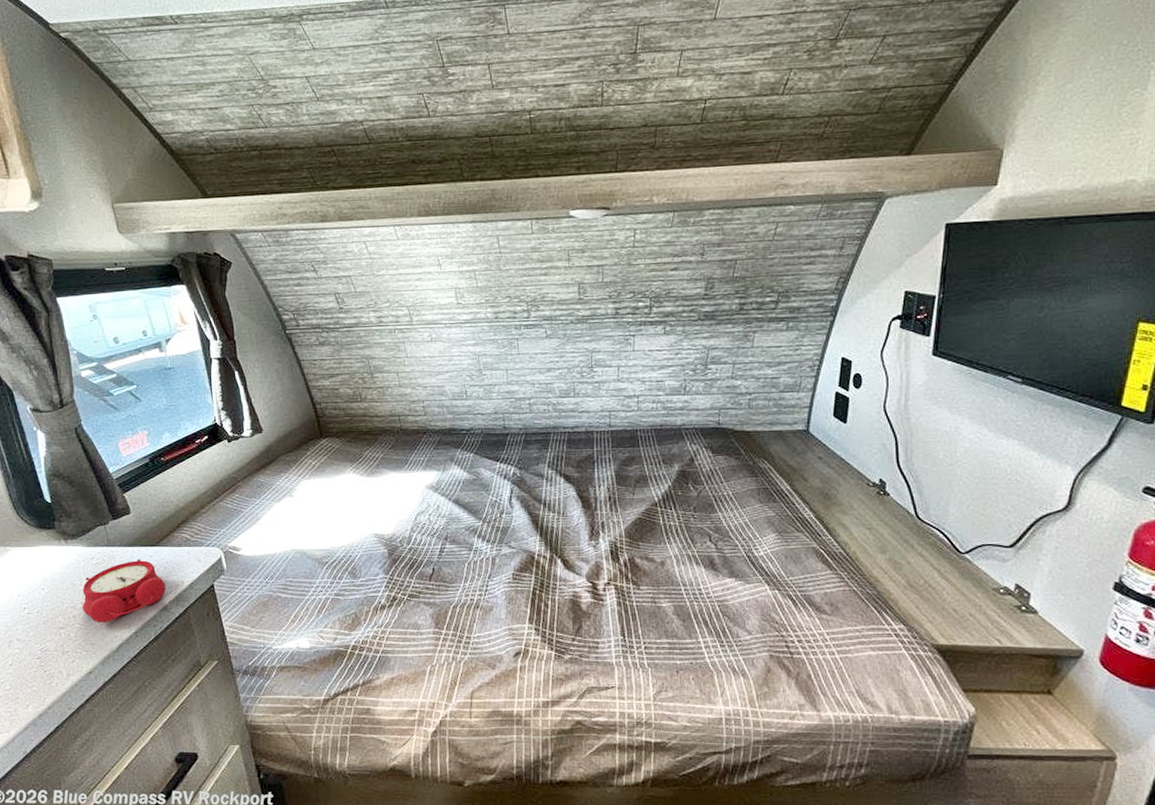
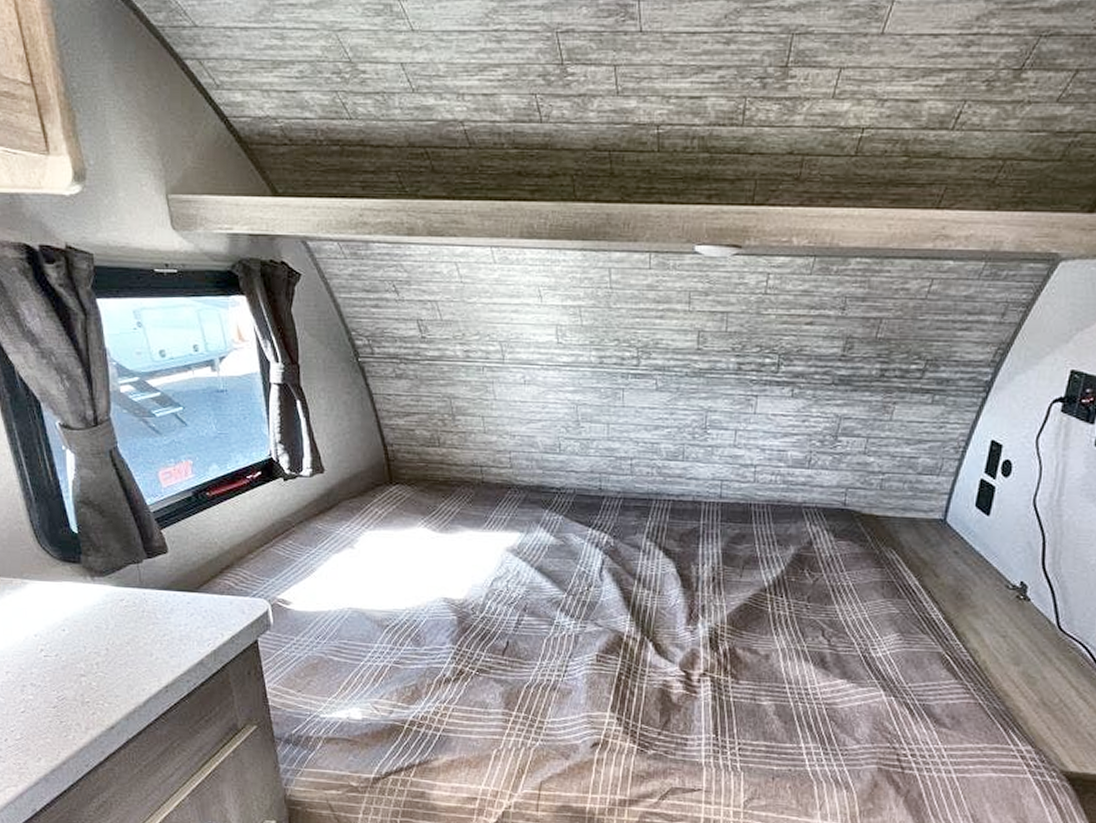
alarm clock: present [82,559,166,623] -> none [108,605,203,674]

